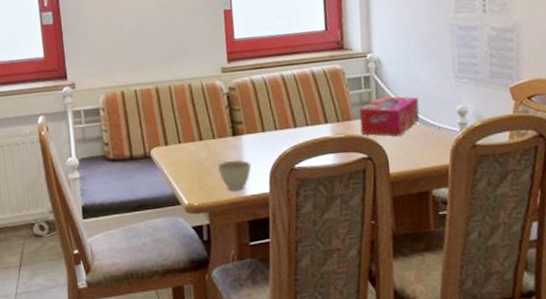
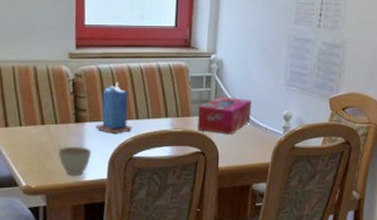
candle: none [252,90,291,145] -> present [95,81,132,134]

